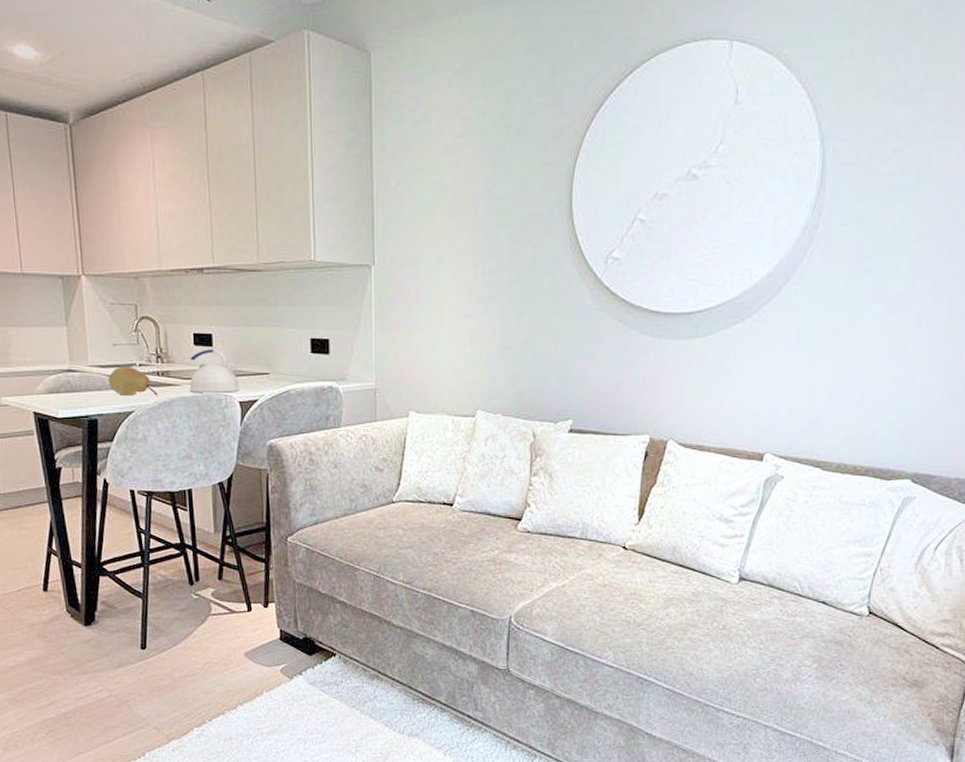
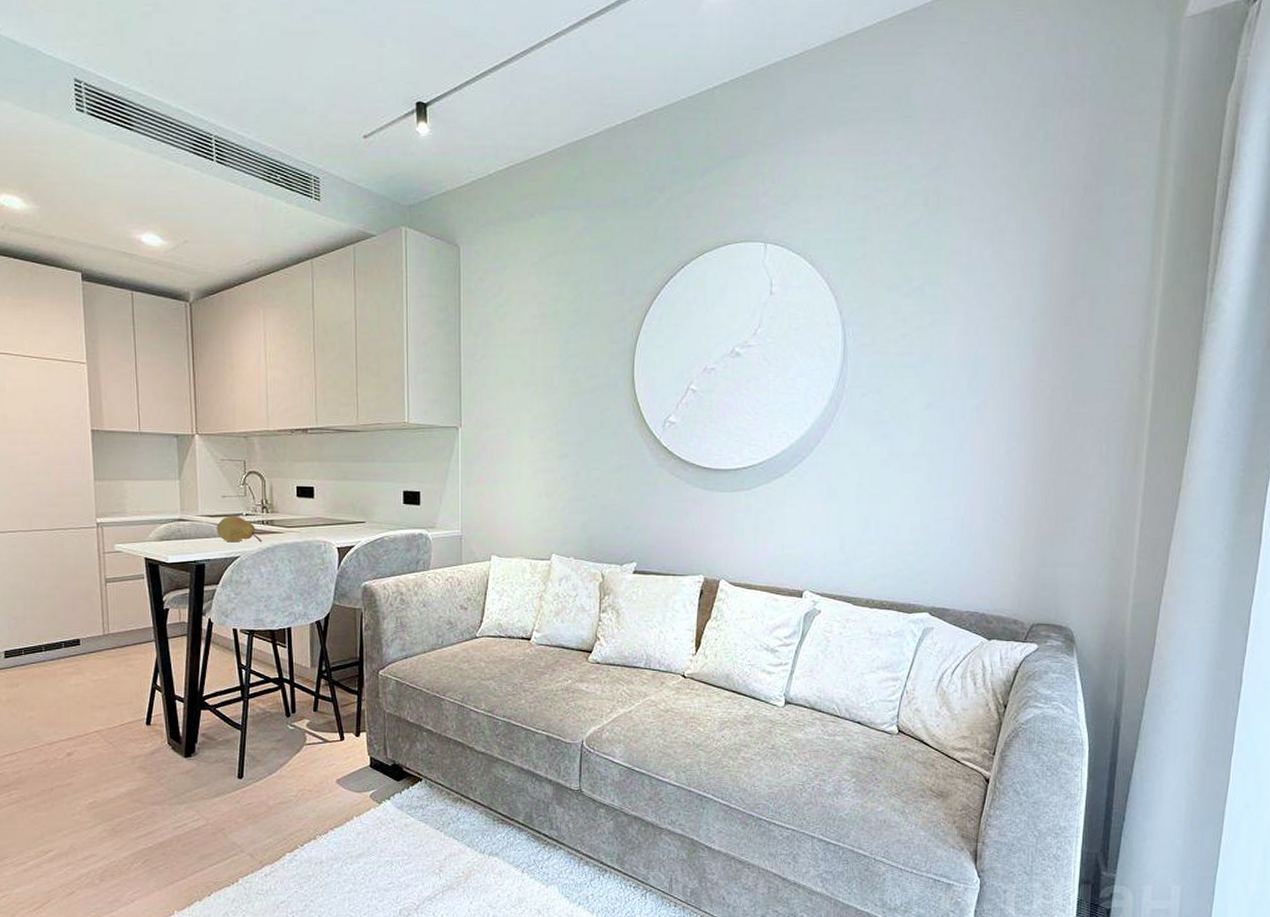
kettle: present [189,349,239,394] -> none [291,501,337,541]

